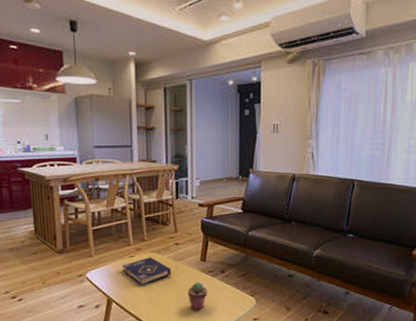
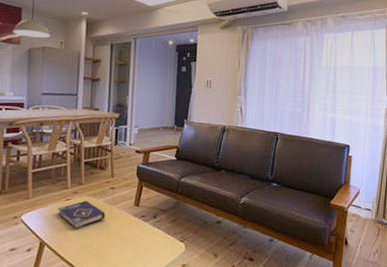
potted succulent: present [187,281,208,310] -> none [119,226,139,255]

